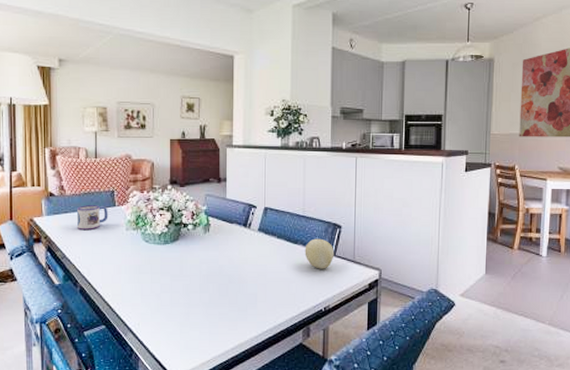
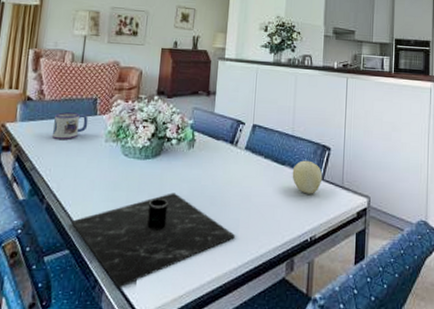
place setting: none [104,273,255,356] -> present [71,193,236,289]

